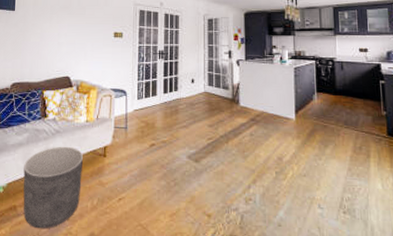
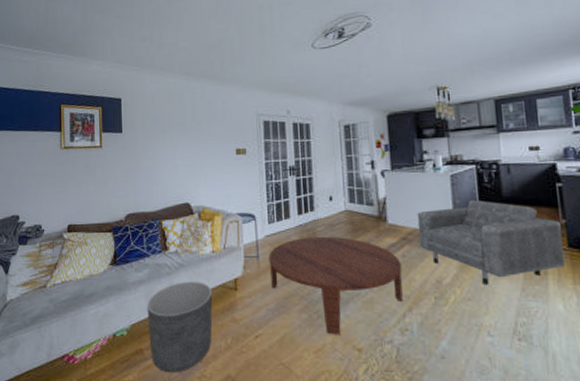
coffee table: none [135,113,250,202] -> present [268,236,403,335]
armchair: none [265,90,384,164] -> present [417,200,565,286]

